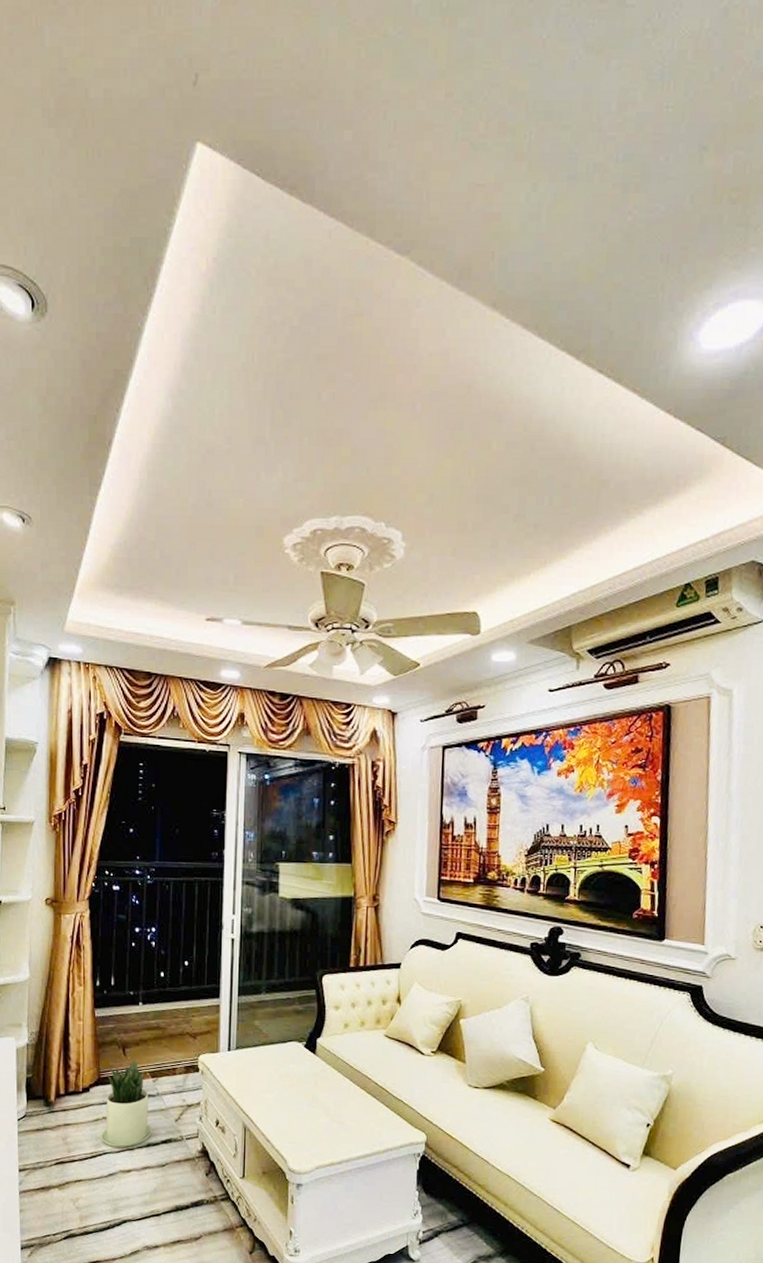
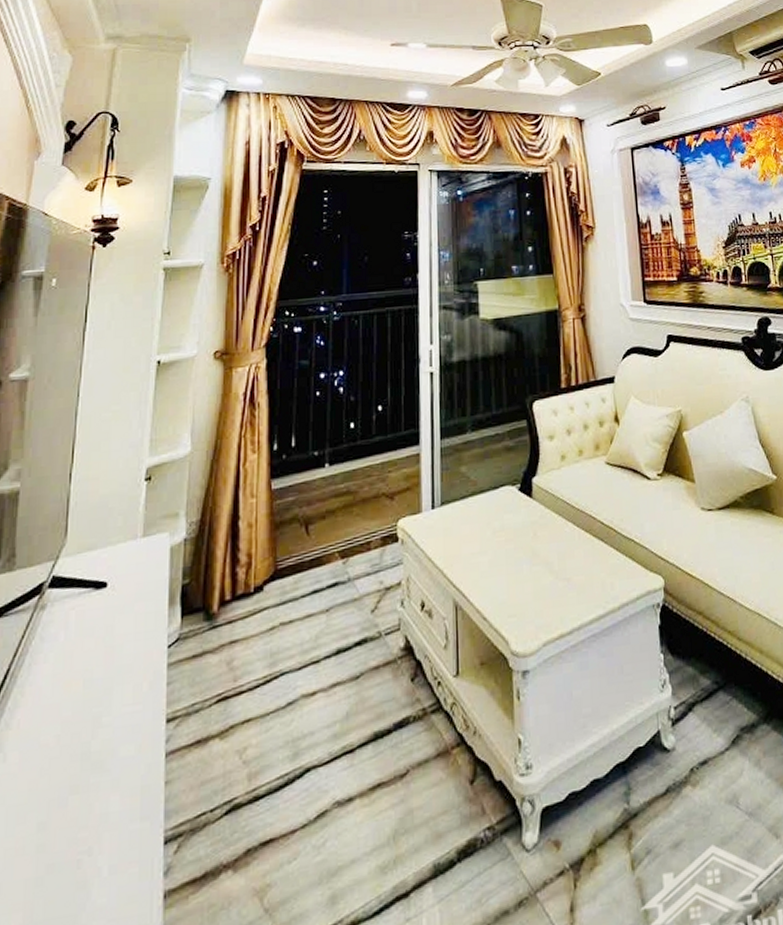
planter: present [100,1060,153,1147] -> none [276,538,344,663]

